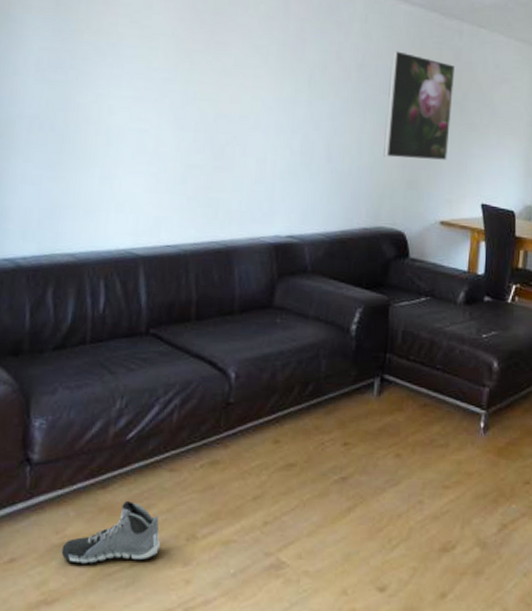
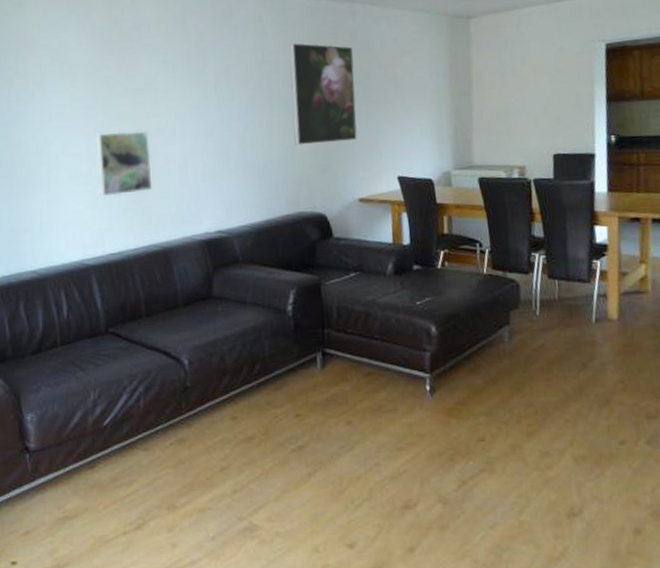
sneaker: present [61,501,161,564] -> none [65,479,147,533]
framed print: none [163,111,229,182] -> present [95,131,153,197]

